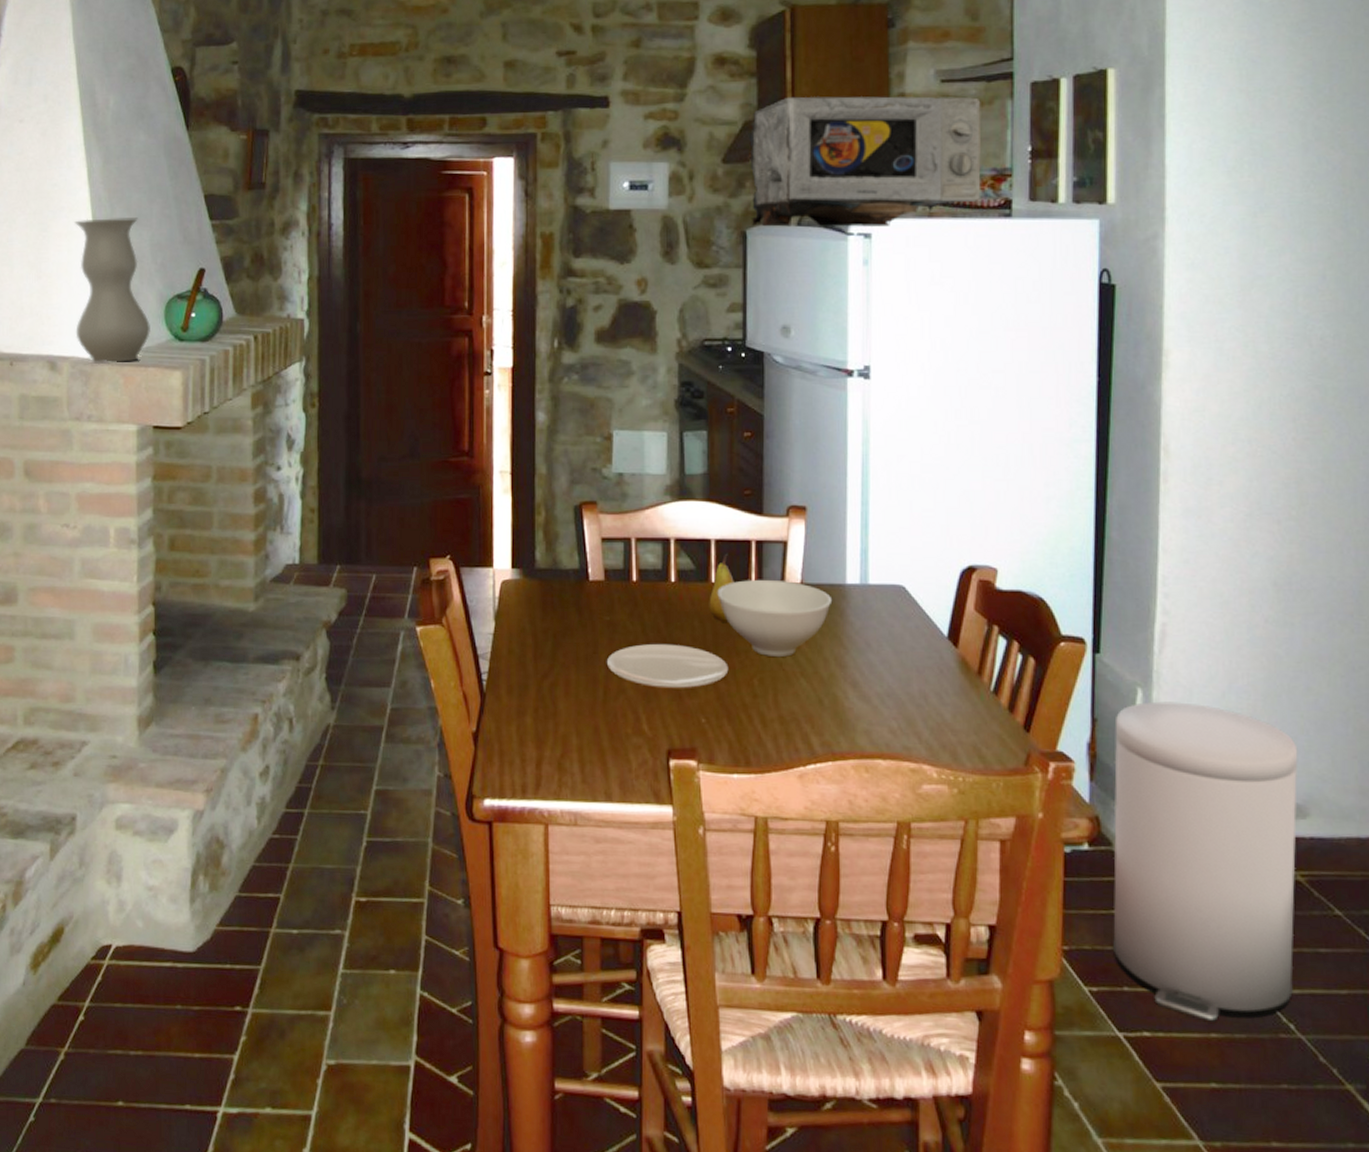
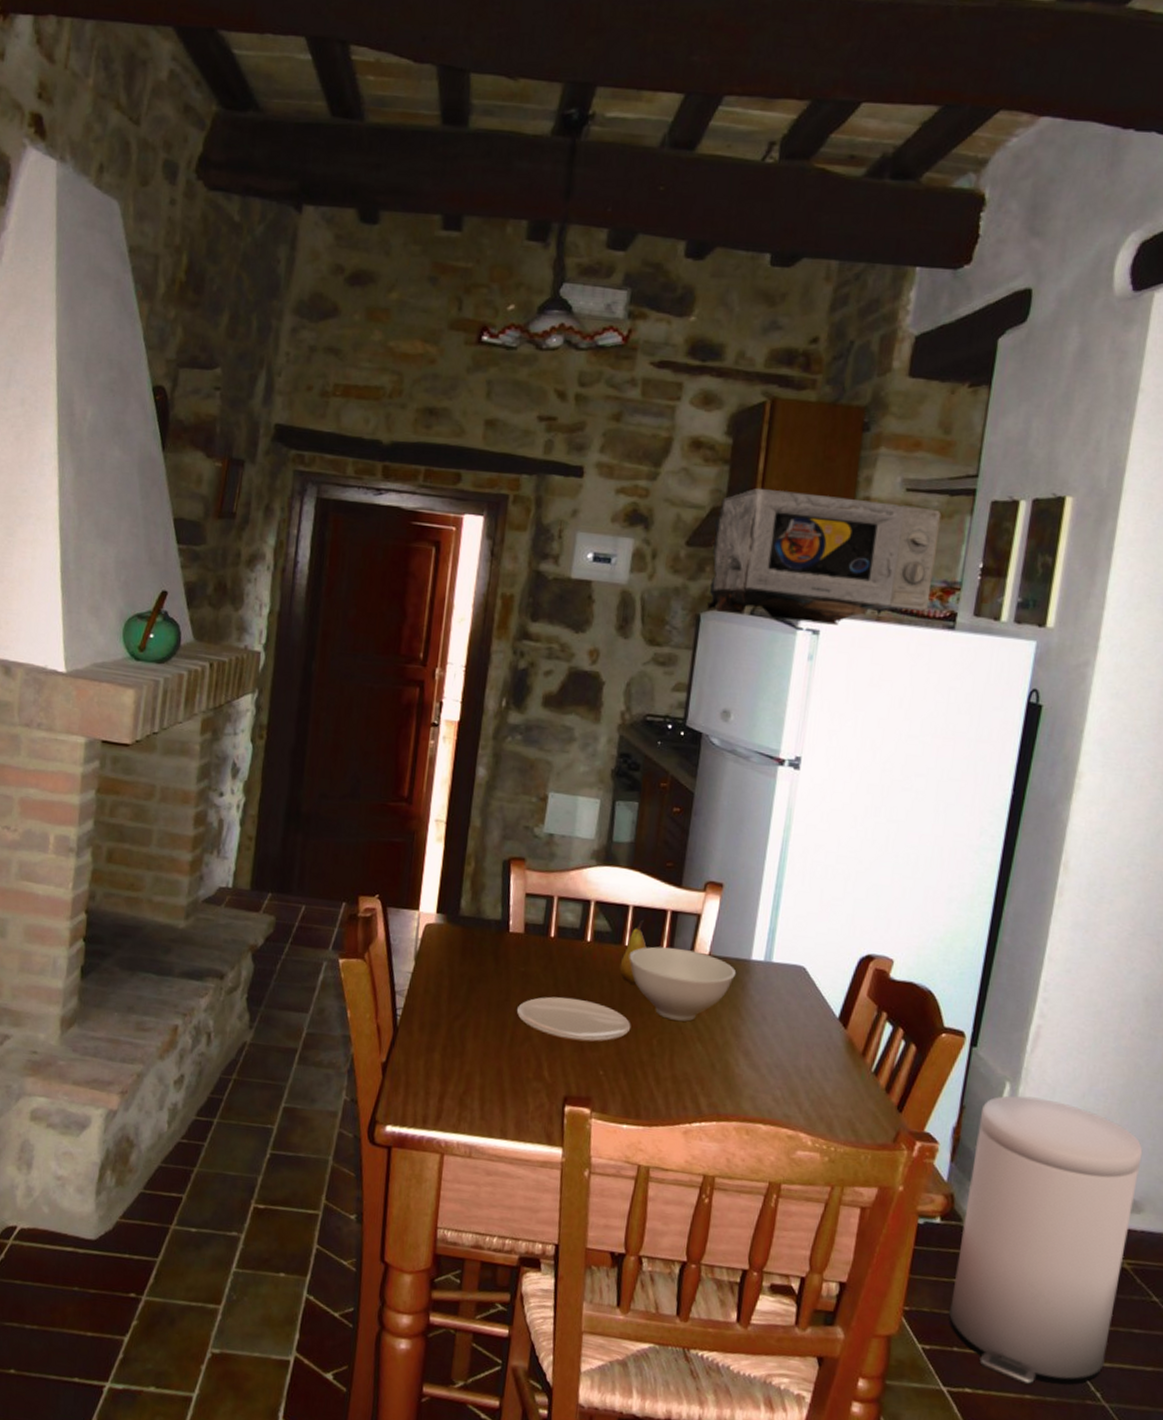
vase: present [74,217,150,364] -> none [32,528,108,676]

